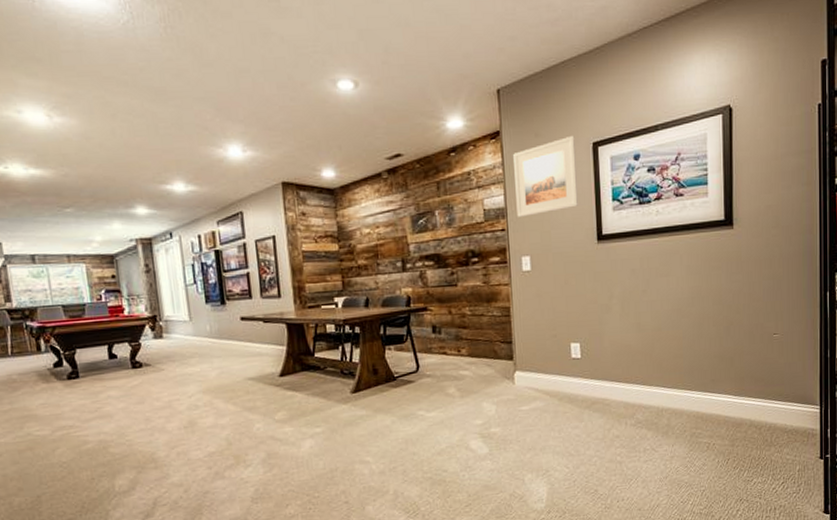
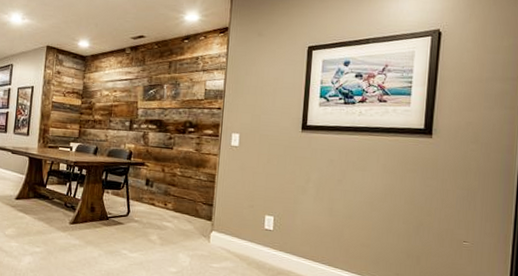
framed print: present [513,135,578,217] -> none [233,38,293,100]

